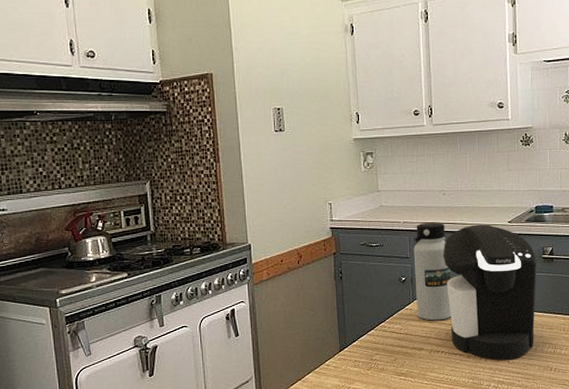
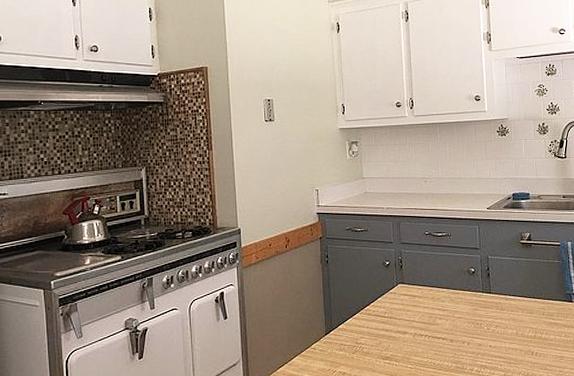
water bottle: present [414,222,452,321] -> none [397,208,434,305]
coffee maker: present [443,224,537,360] -> none [425,210,516,344]

